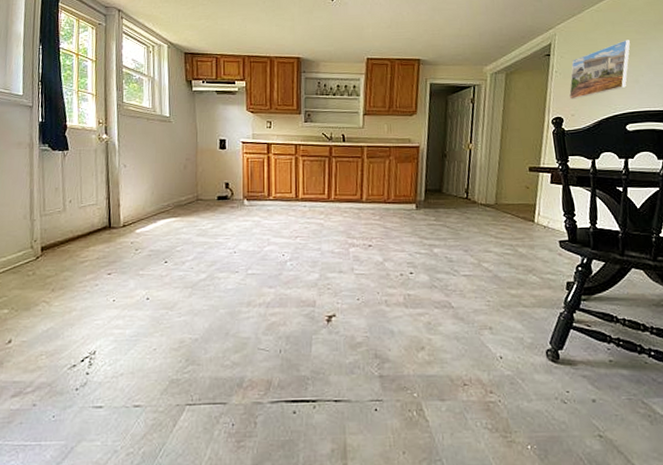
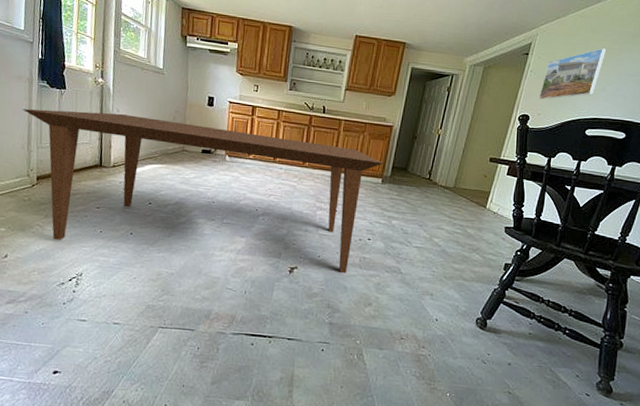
dining table: none [24,168,415,316] -> present [23,109,383,274]

